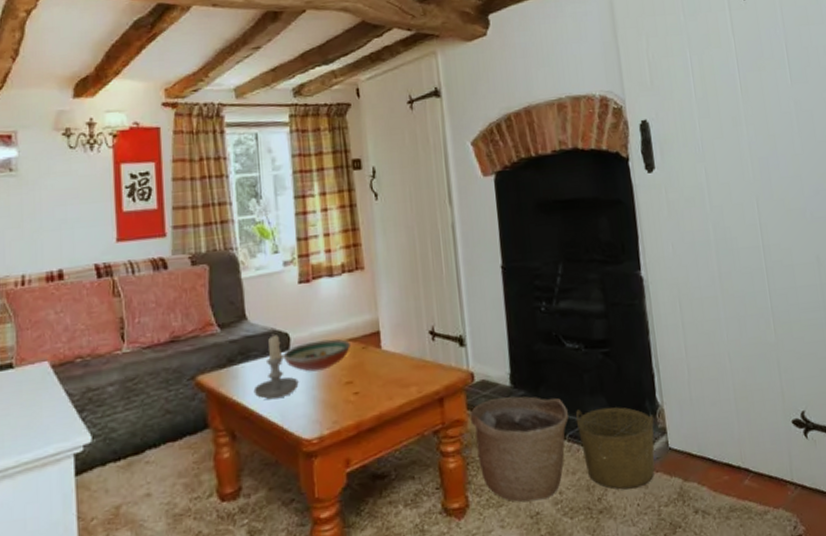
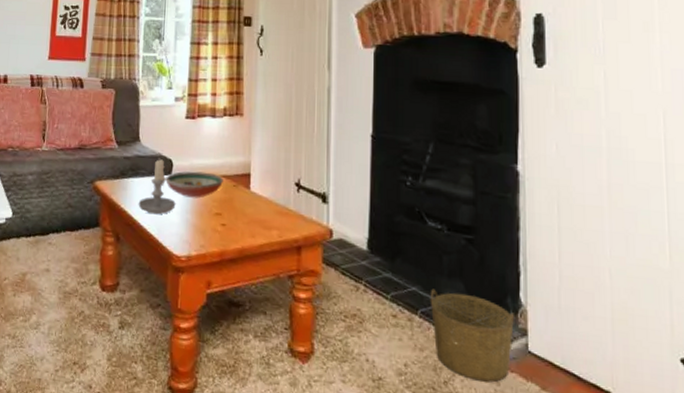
basket: present [470,396,569,503] -> none [324,258,422,367]

